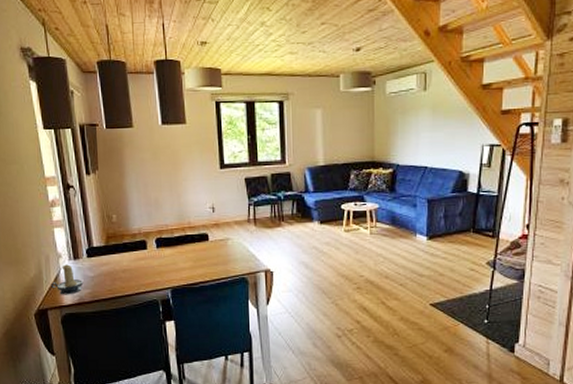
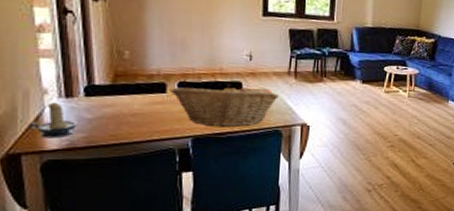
fruit basket: none [150,236,242,278] -> present [170,83,279,127]

